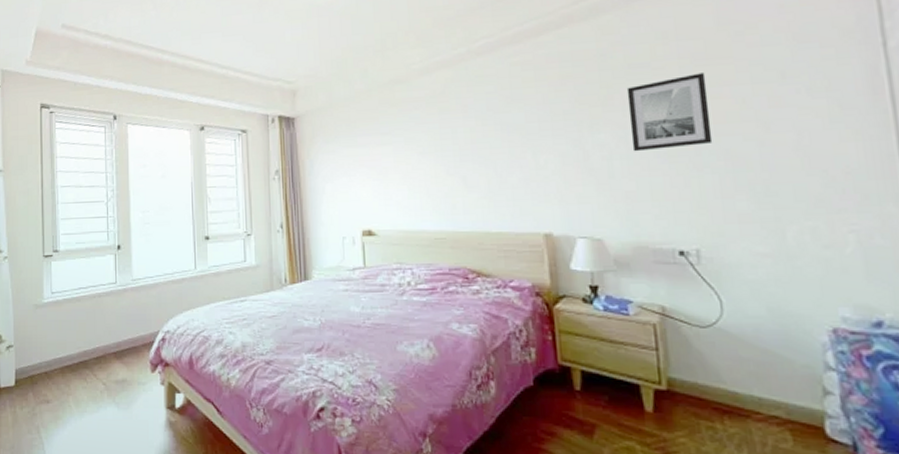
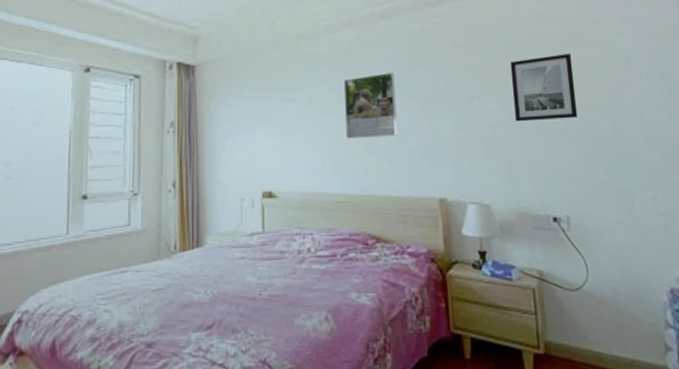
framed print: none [438,110,497,178] -> present [343,73,398,139]

